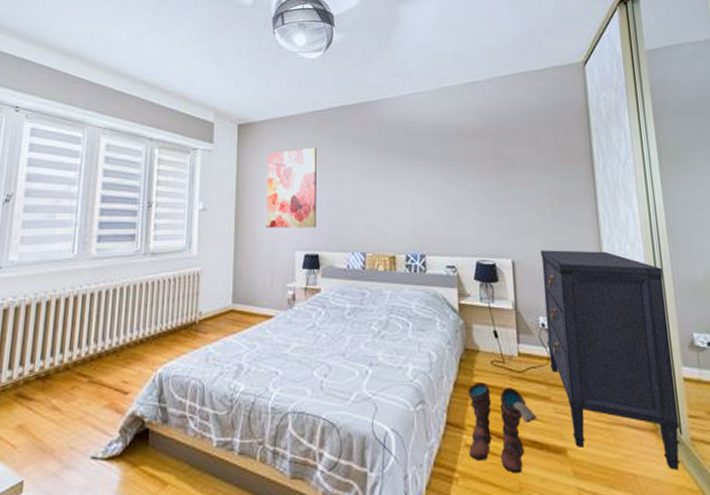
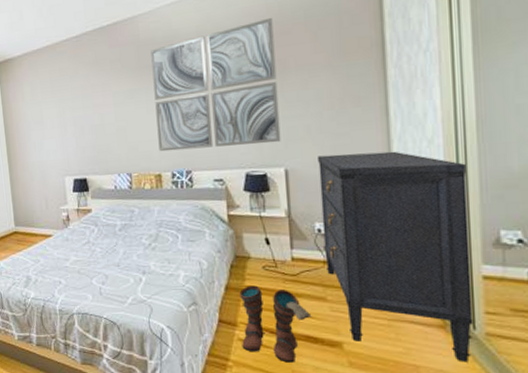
wall art: present [265,147,316,228] -> none [28,75,82,158]
wall art: none [393,118,509,234] -> present [151,17,281,152]

